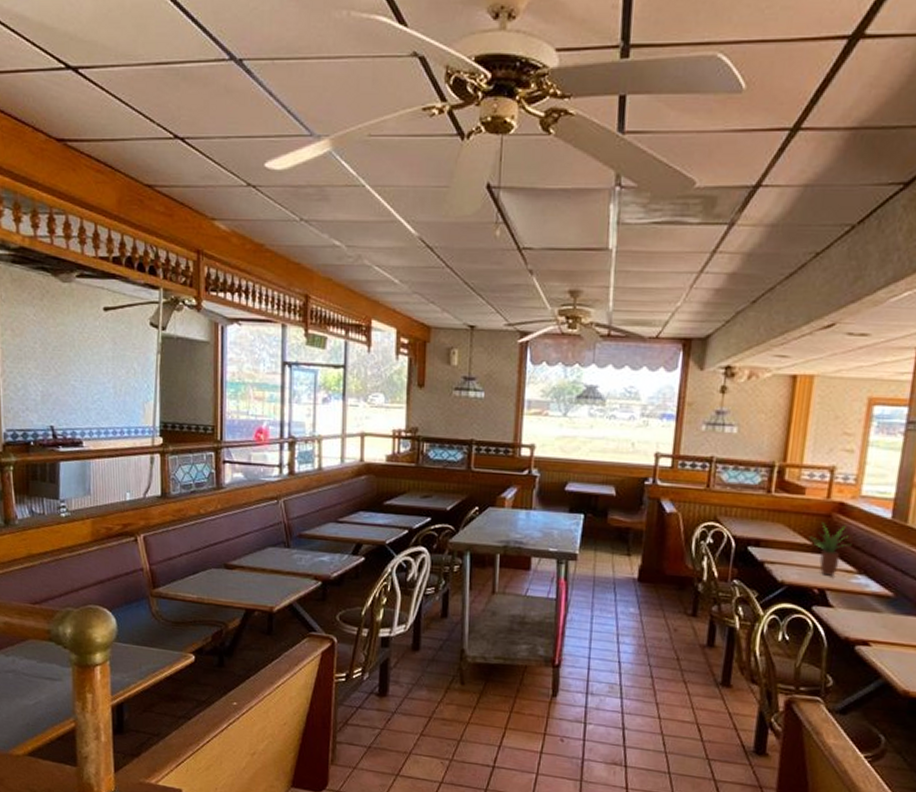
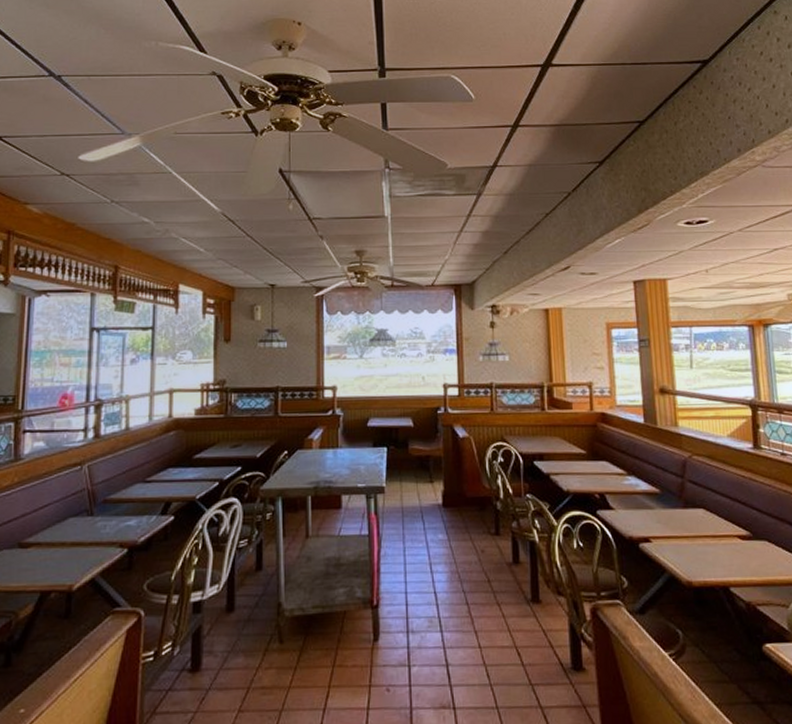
potted plant: present [809,523,852,576] -> none [583,432,618,480]

